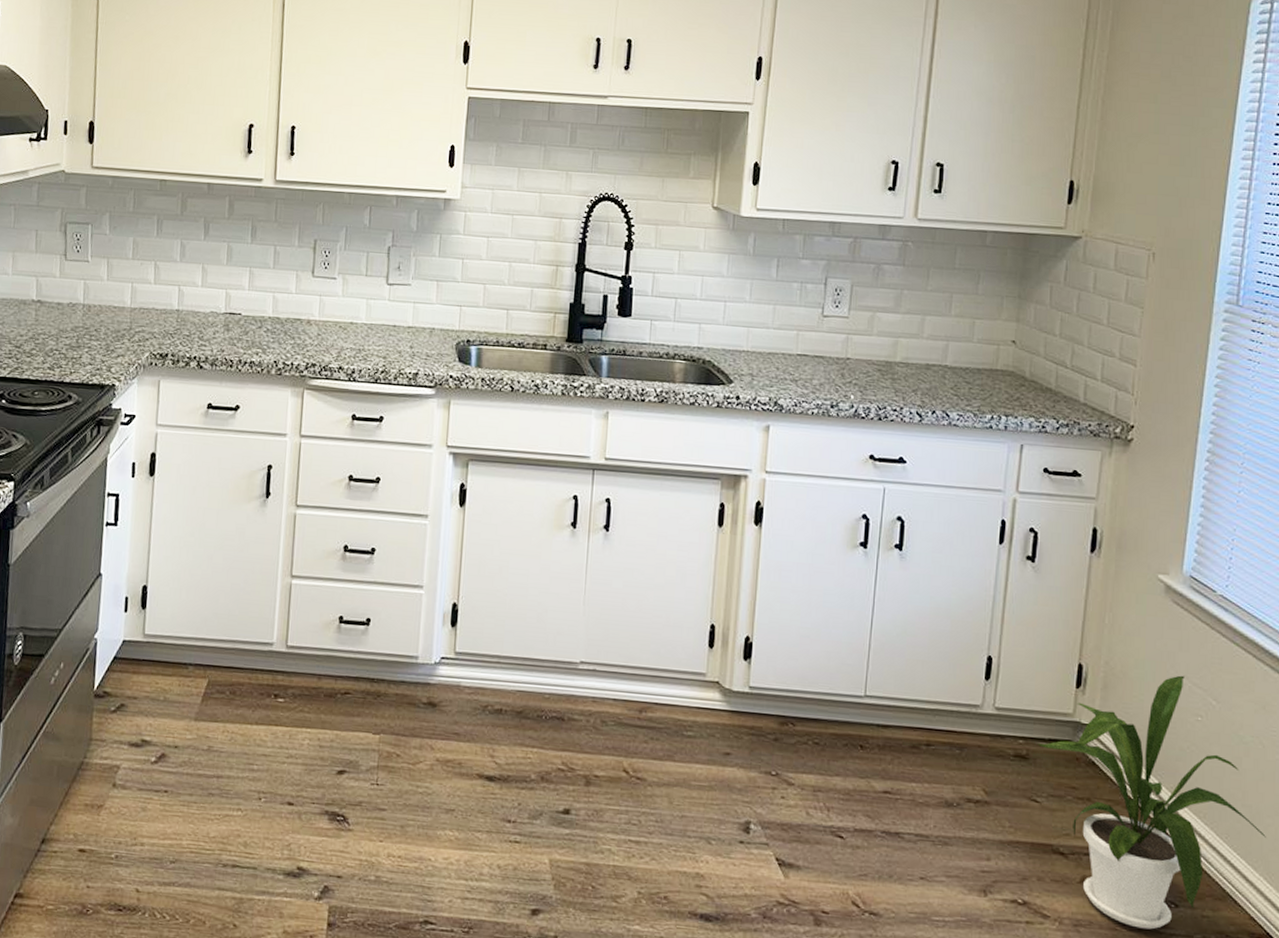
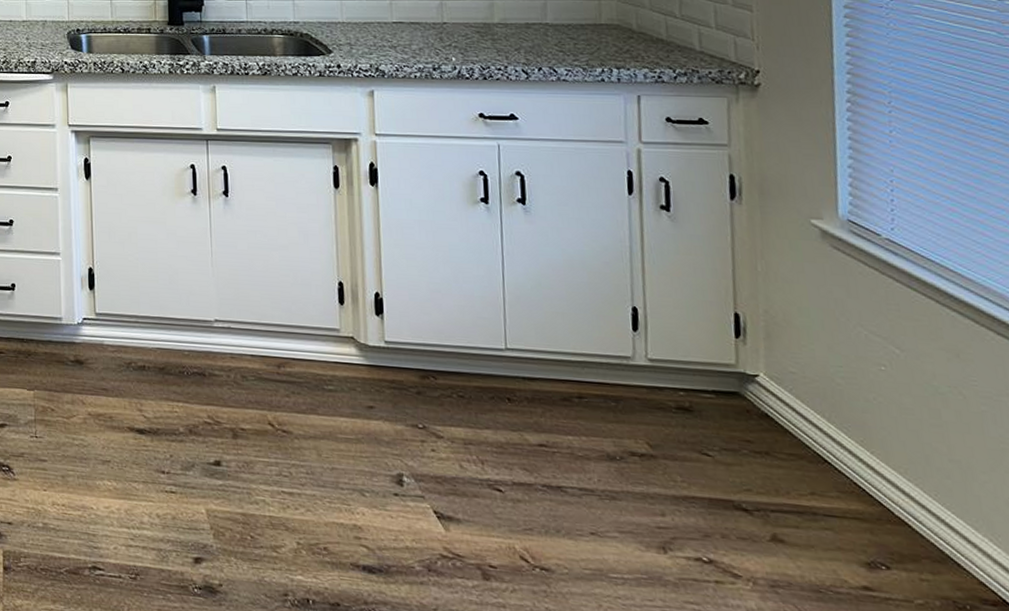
house plant: present [1037,675,1266,930] -> none [700,323,984,593]

